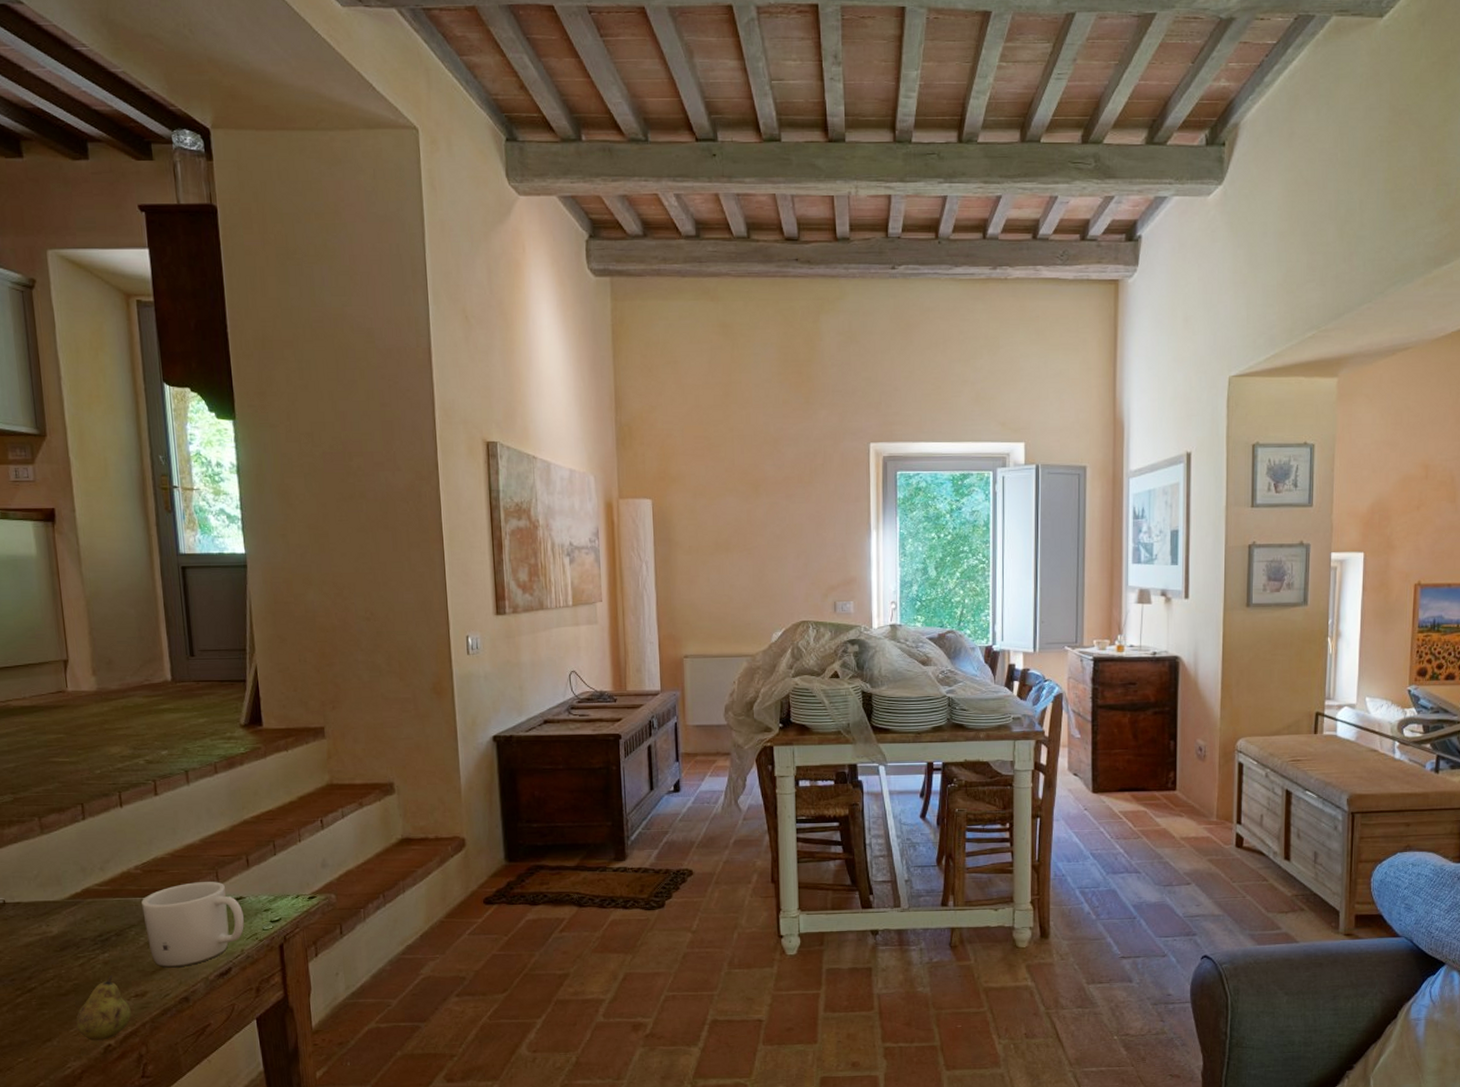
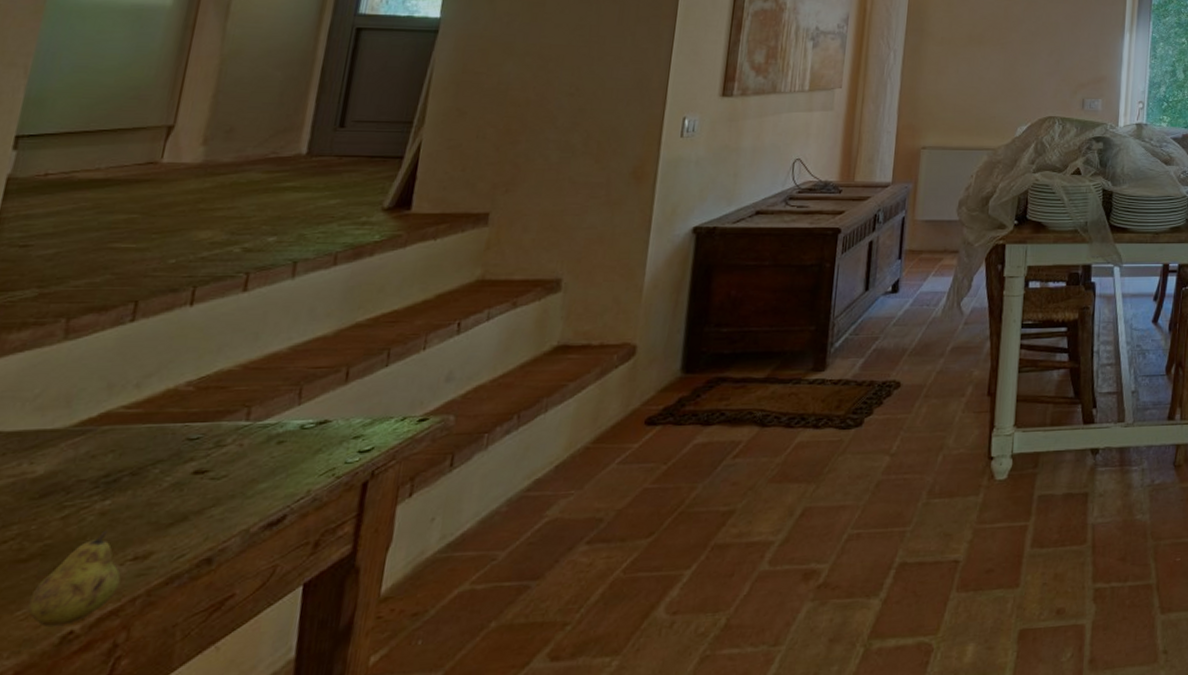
mug: present [142,882,245,968] -> none [174,401,324,518]

